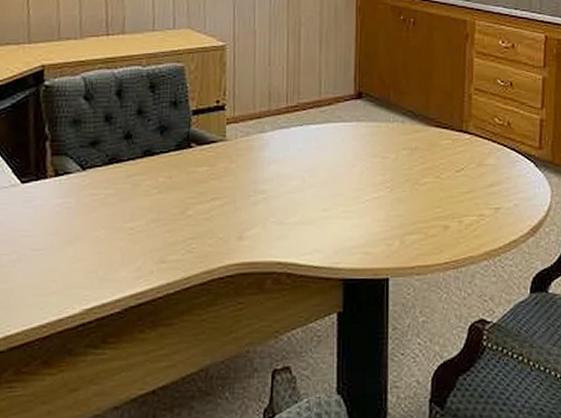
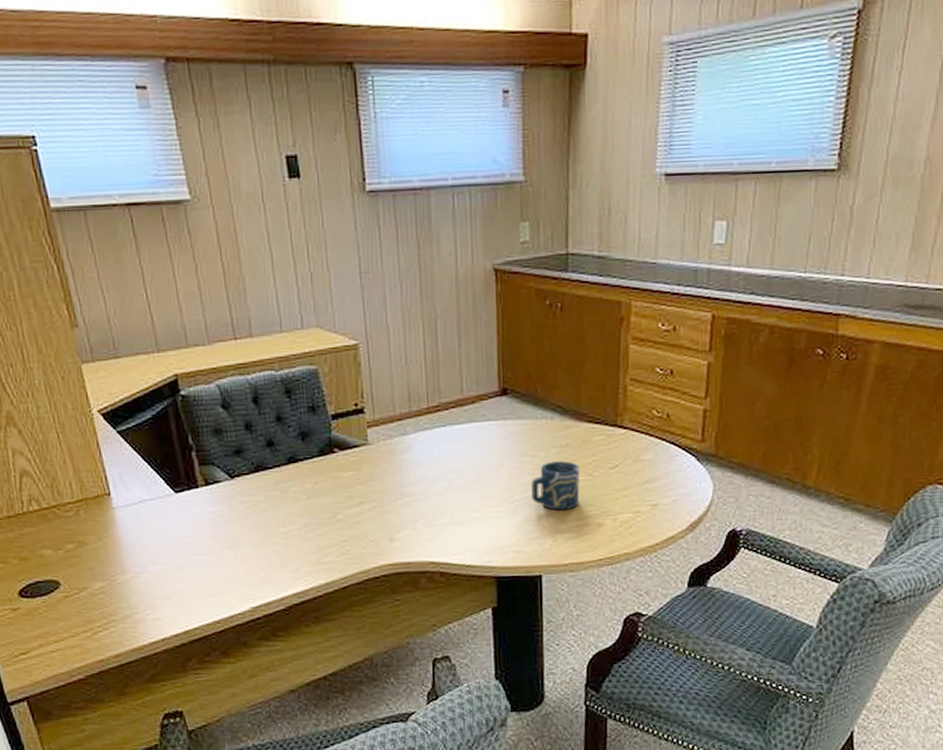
cup: none [381,163,427,212] -> present [531,461,580,511]

